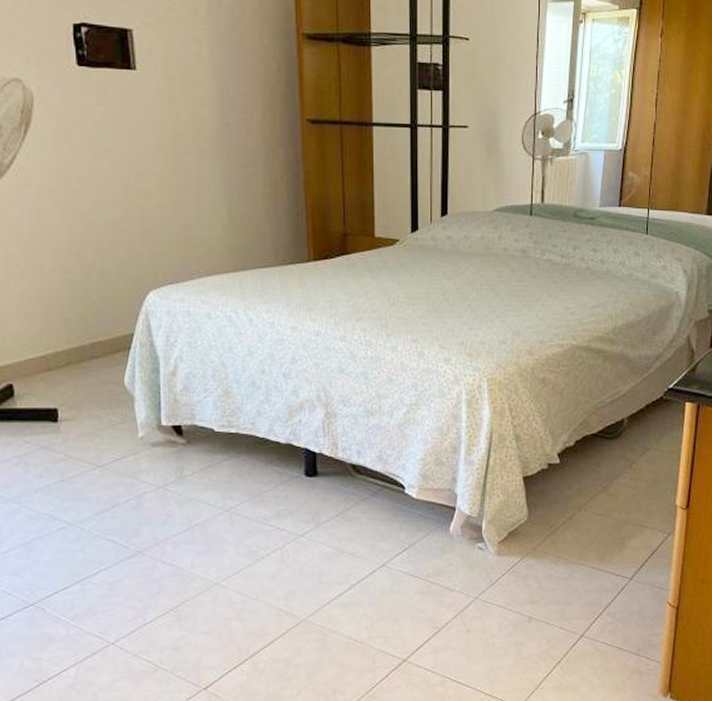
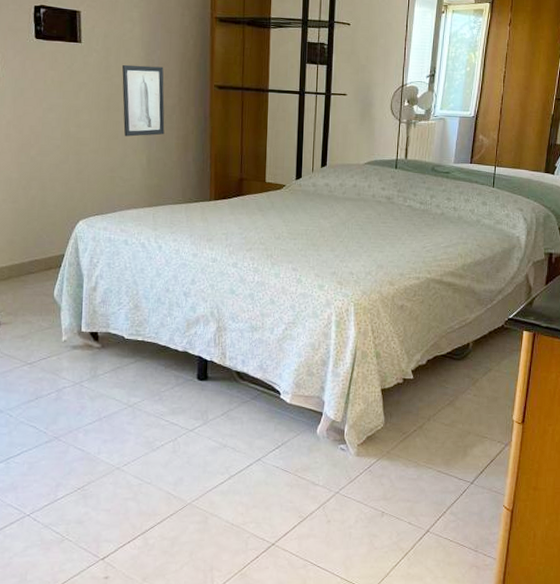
wall art: none [190,96,248,186] -> present [122,64,165,137]

